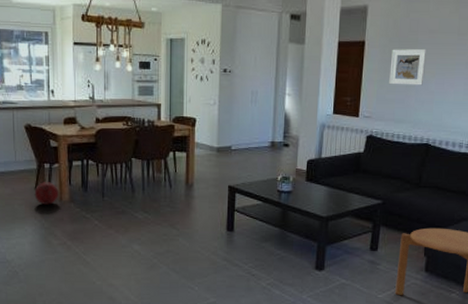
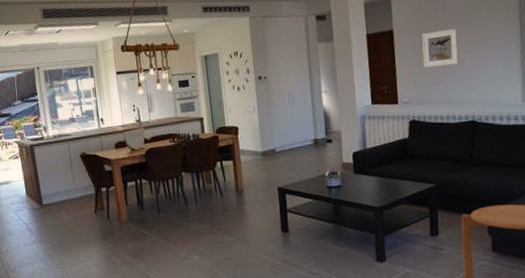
ball: present [34,182,59,205] -> none [94,204,118,227]

